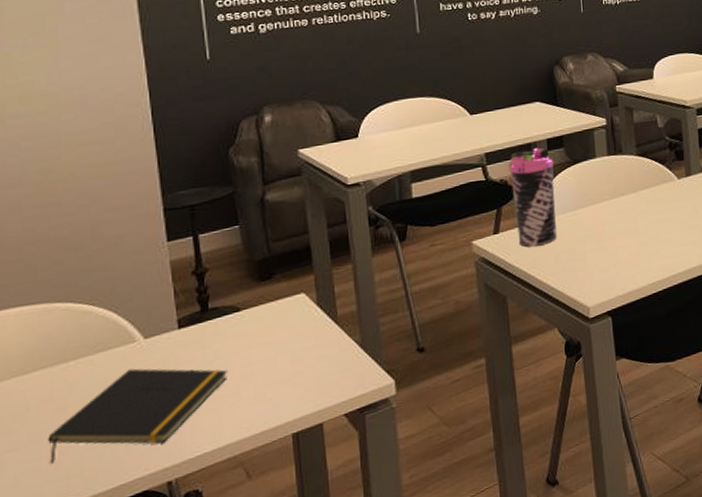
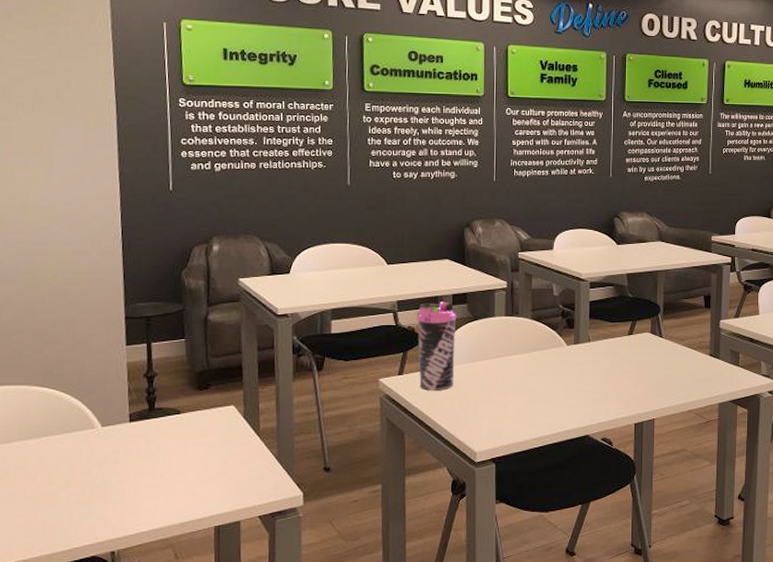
notepad: present [48,368,229,465] -> none [20,451,167,522]

